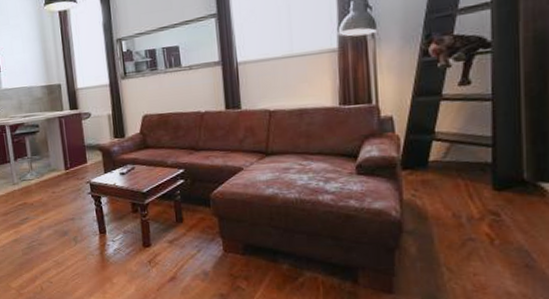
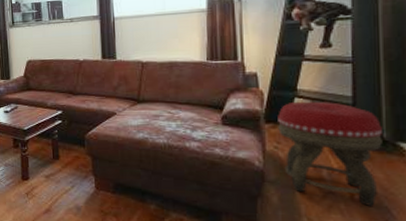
footstool: none [415,143,523,251] -> present [278,101,382,206]

